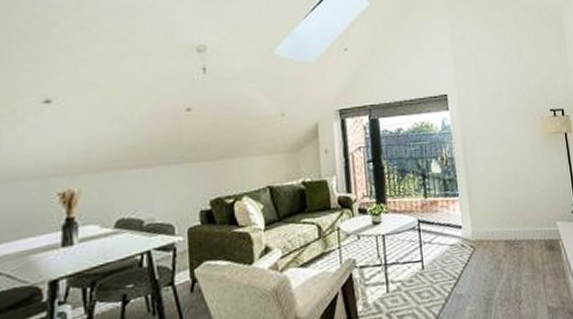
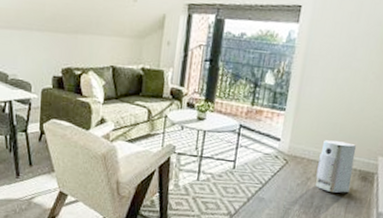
air purifier: none [503,215,542,271] -> present [315,140,356,193]

